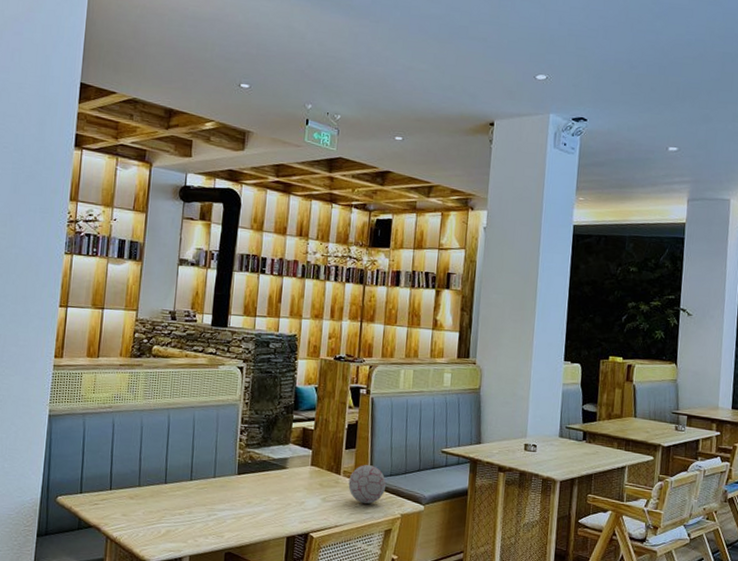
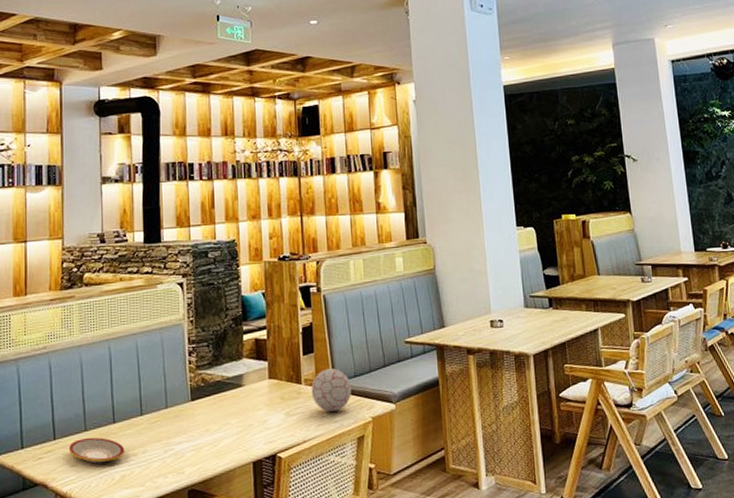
plate: none [123,493,173,517] -> present [69,437,125,464]

